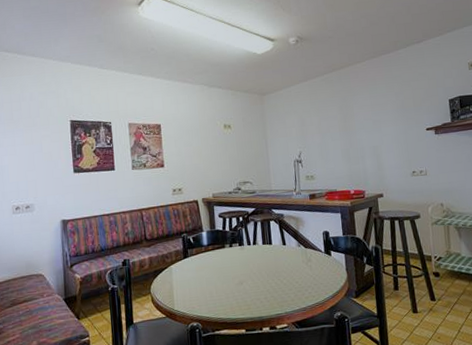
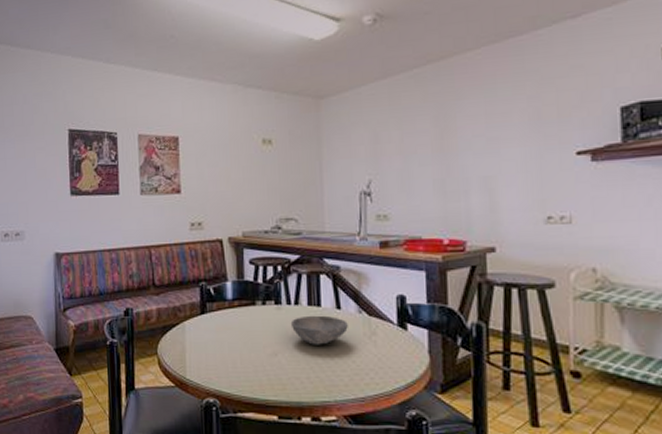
bowl: none [251,250,292,273] -> present [290,315,348,345]

